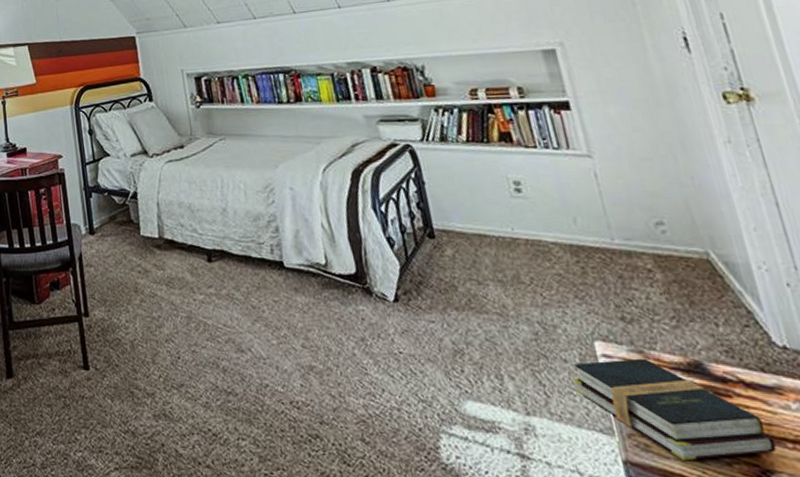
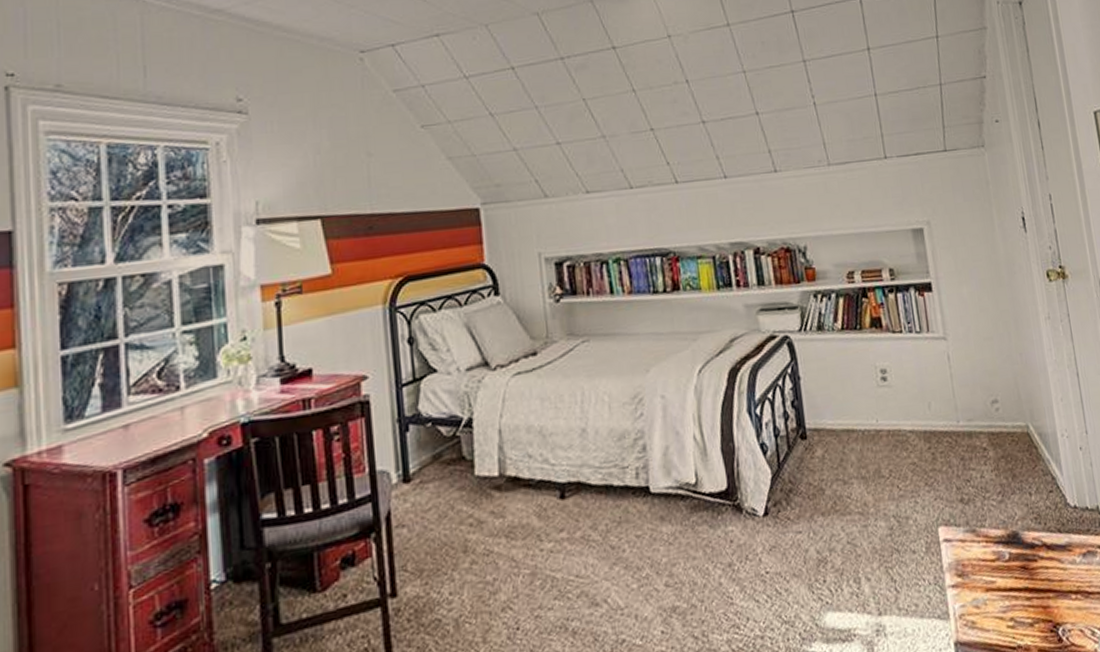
hardback book: present [571,358,777,460] -> none [918,536,1065,630]

